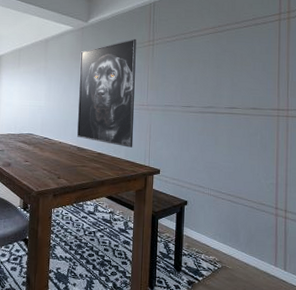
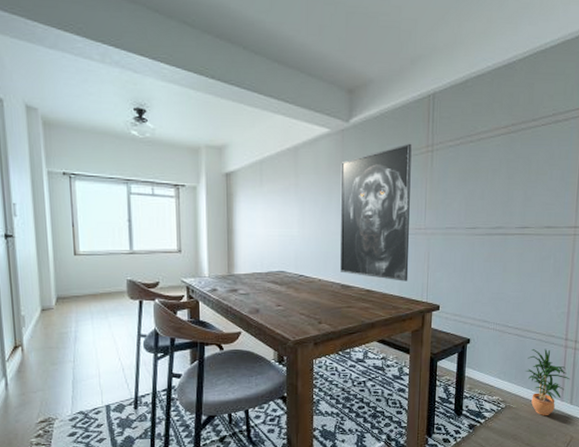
potted plant: none [238,214,283,280] -> present [524,348,571,416]

